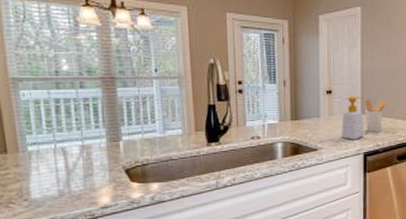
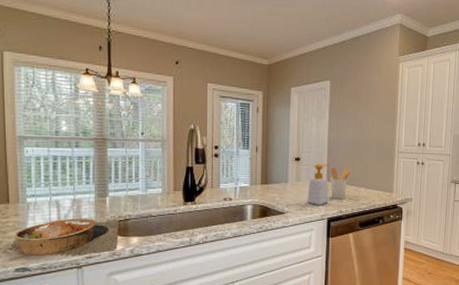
bowl: none [11,164,136,209] -> present [9,217,119,257]

